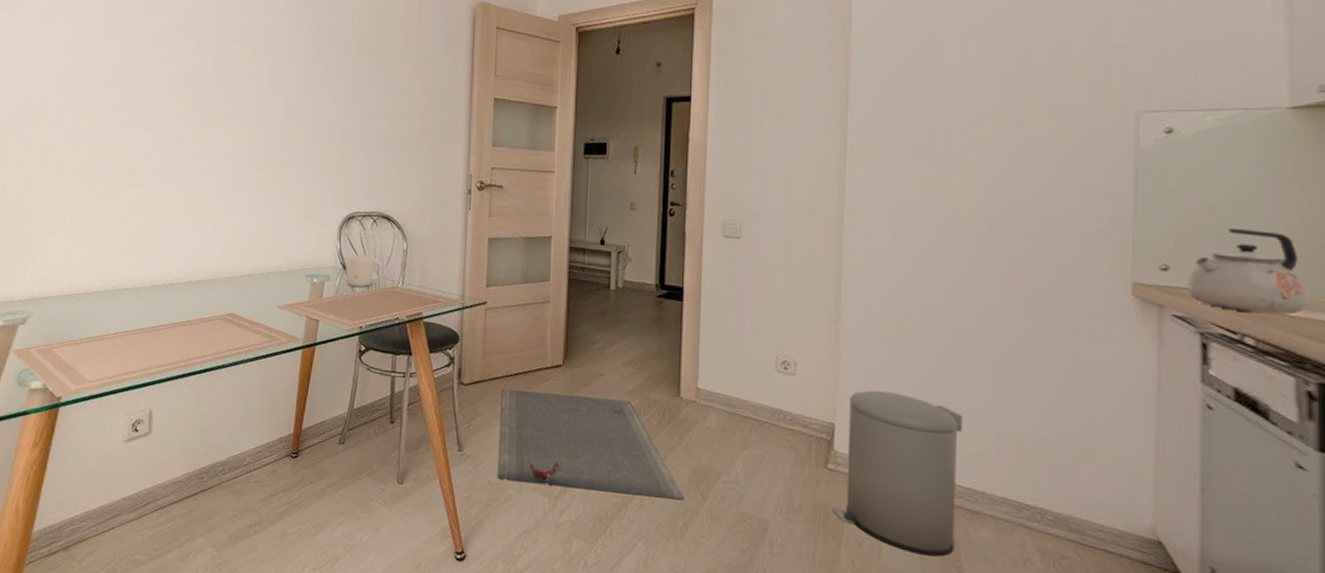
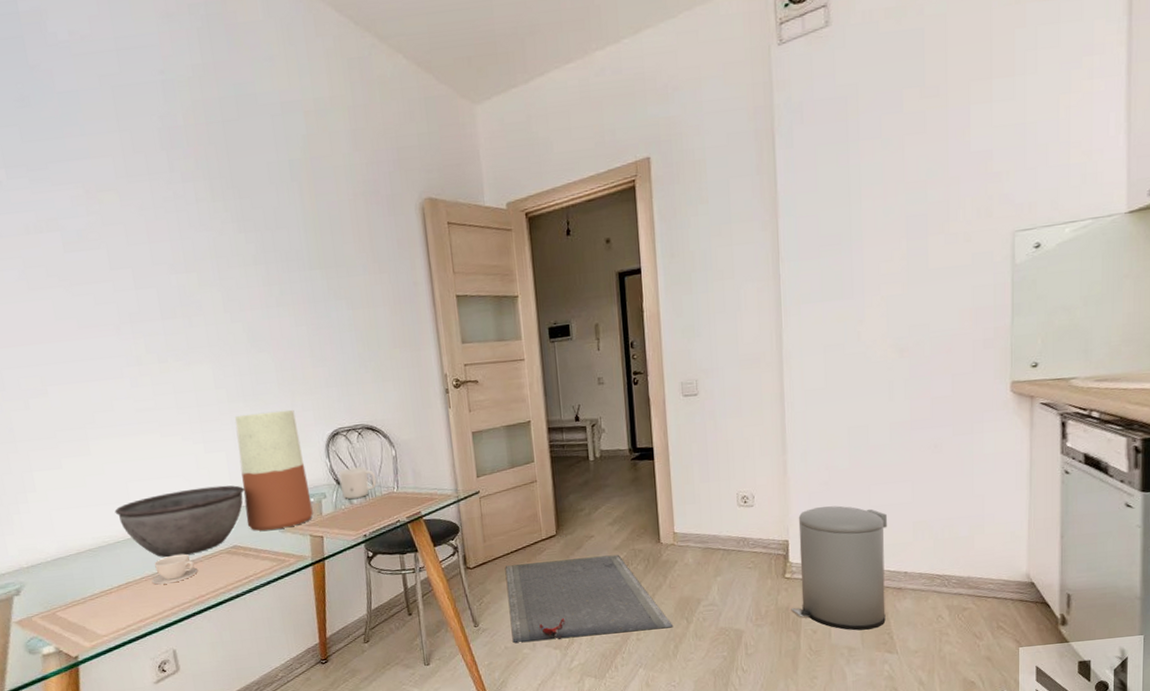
bowl: none [128,248,252,315] -> present [114,485,244,558]
teacup: none [146,311,191,341] -> present [151,553,198,585]
vase: none [248,183,316,305] -> present [235,409,313,531]
kettle: present [1187,227,1310,315] -> none [1051,321,1139,392]

